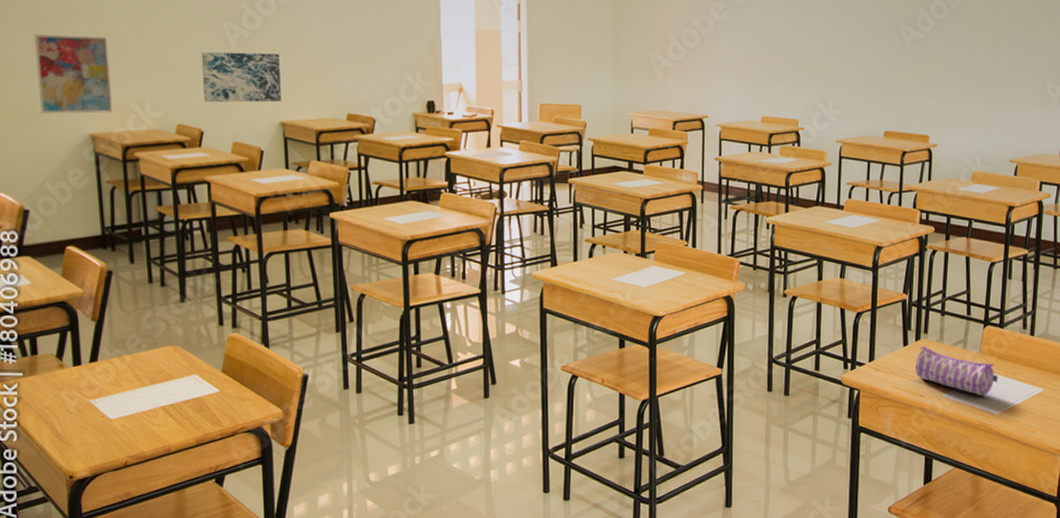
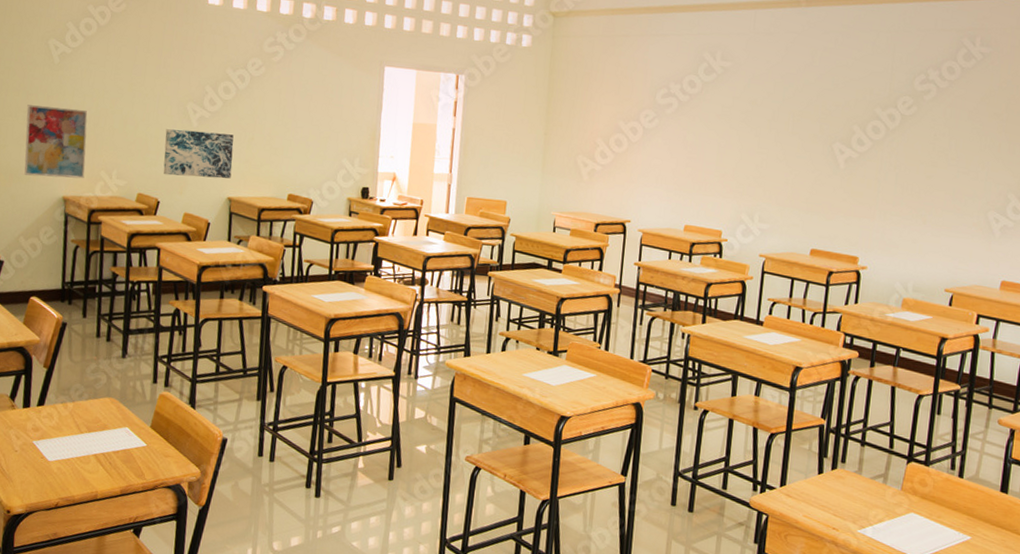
pencil case: present [915,346,998,396] -> none [829,476,921,537]

